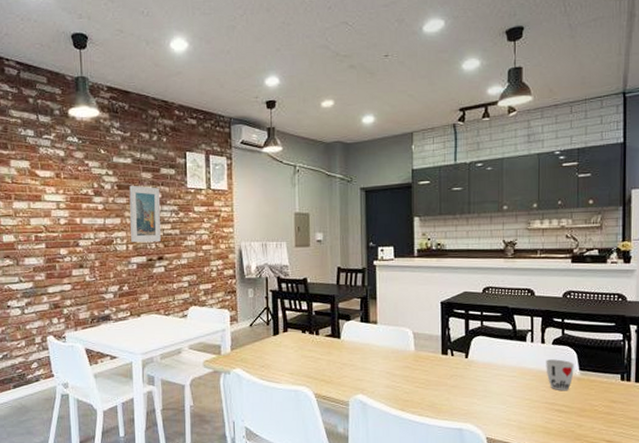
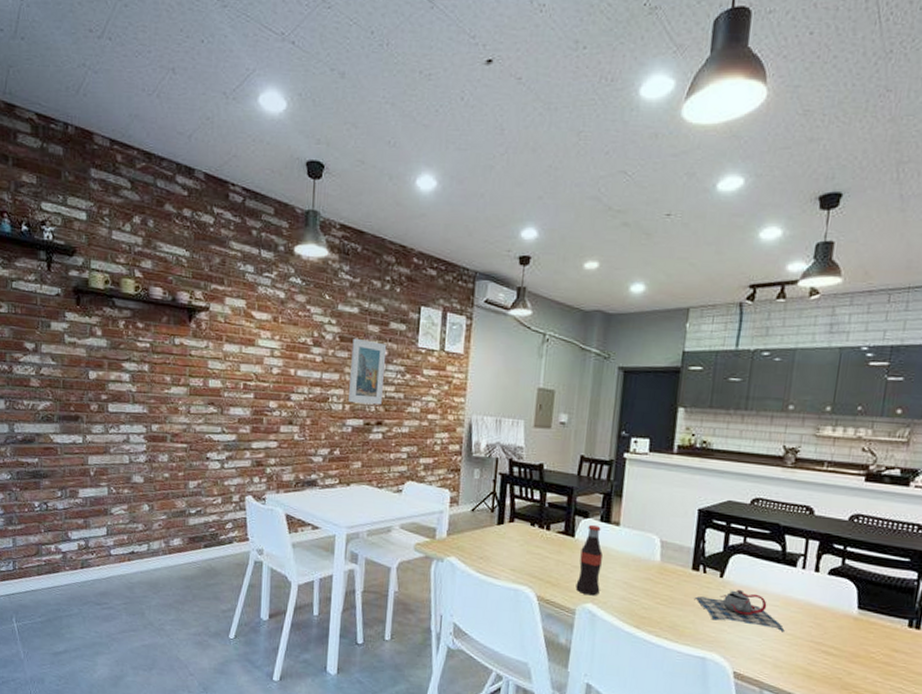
bottle: none [346,325,367,388] -> present [576,524,603,596]
teapot: none [446,366,523,397] -> present [694,589,785,631]
cup: present [546,359,574,391] -> none [816,591,852,631]

